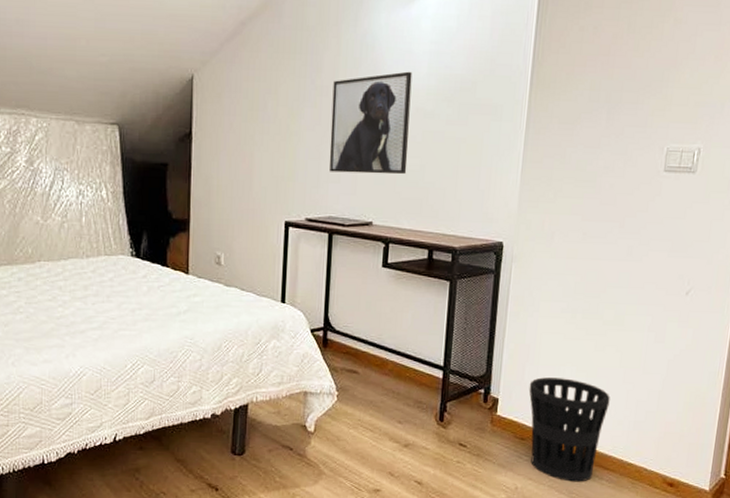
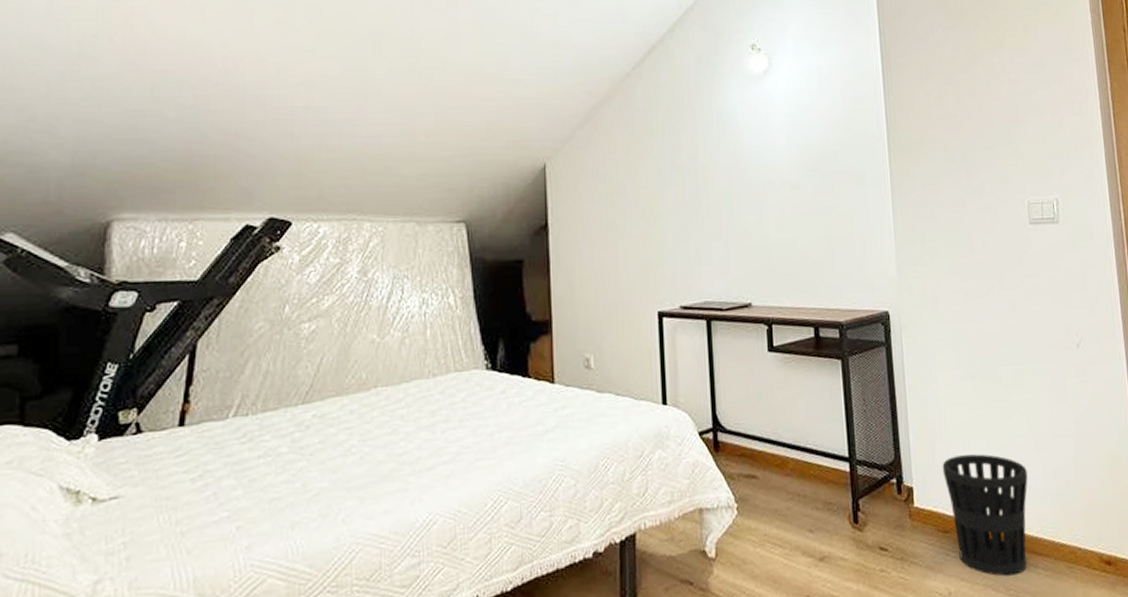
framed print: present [329,71,412,175] -> none [694,145,780,254]

